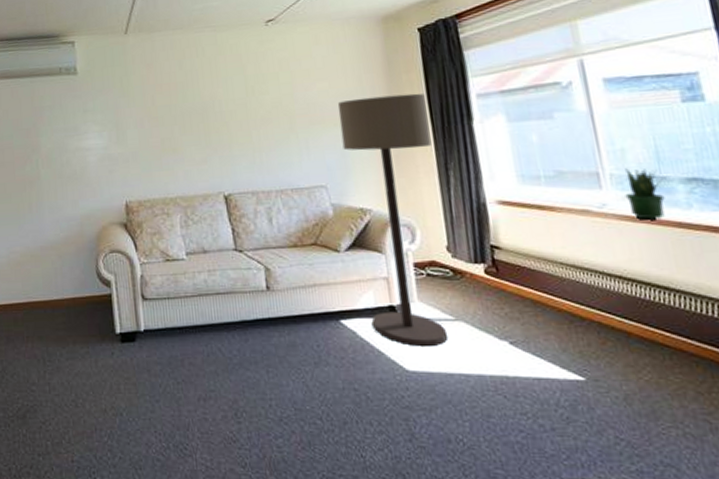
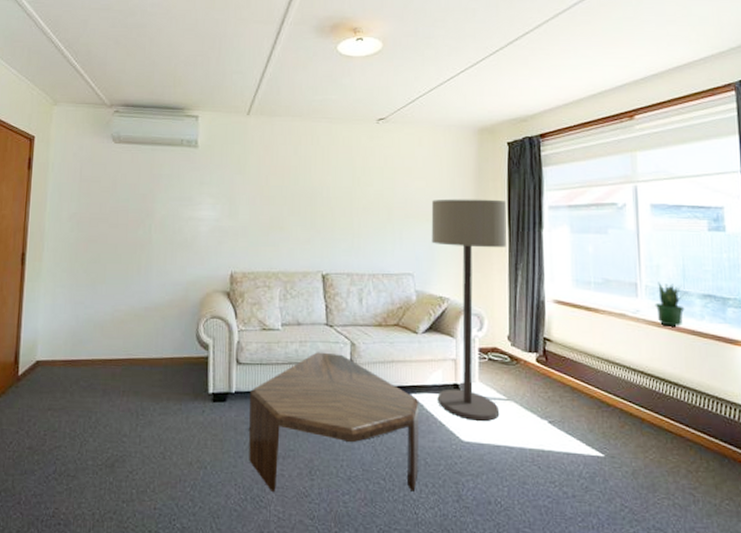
coffee table: none [159,280,360,439] -> present [249,352,420,493]

